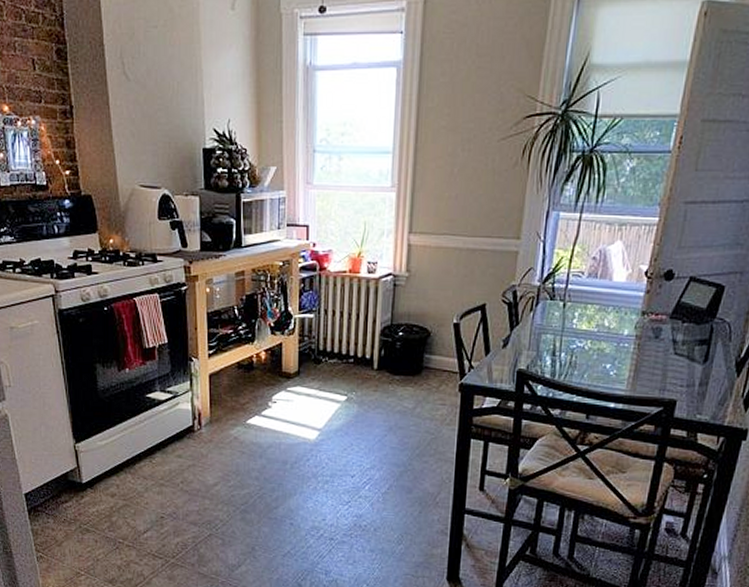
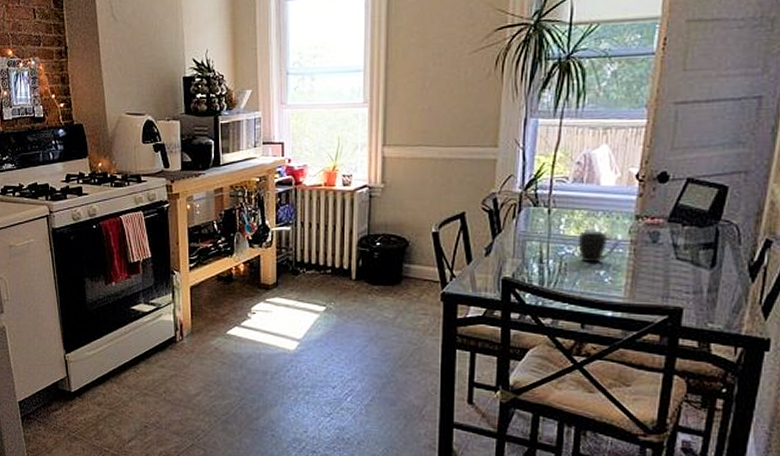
mug: none [588,325,627,357] -> present [577,231,620,263]

